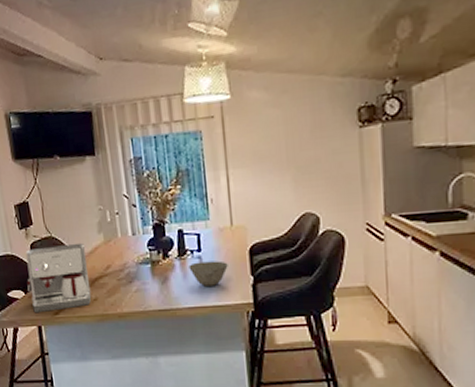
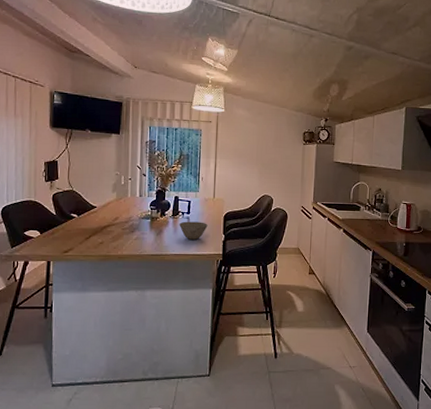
coffee maker: present [26,242,92,313] -> none [44,197,100,251]

